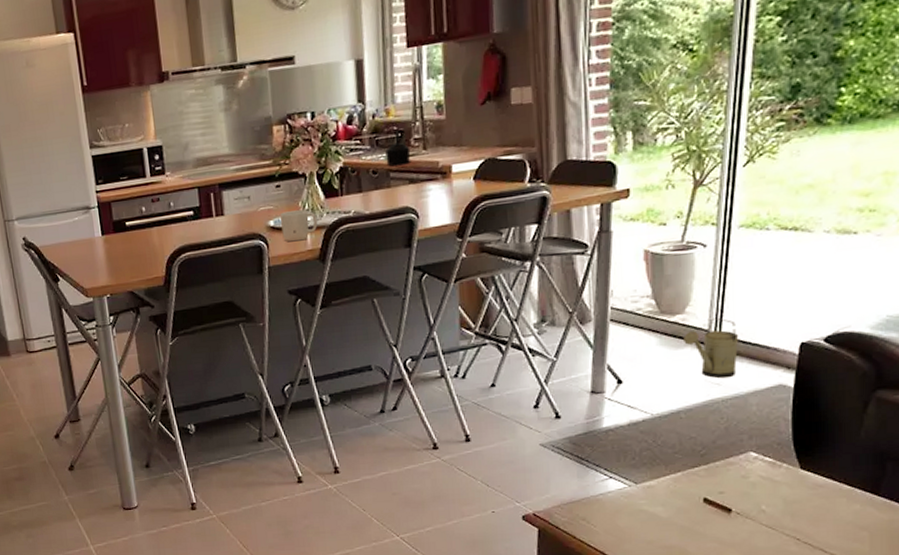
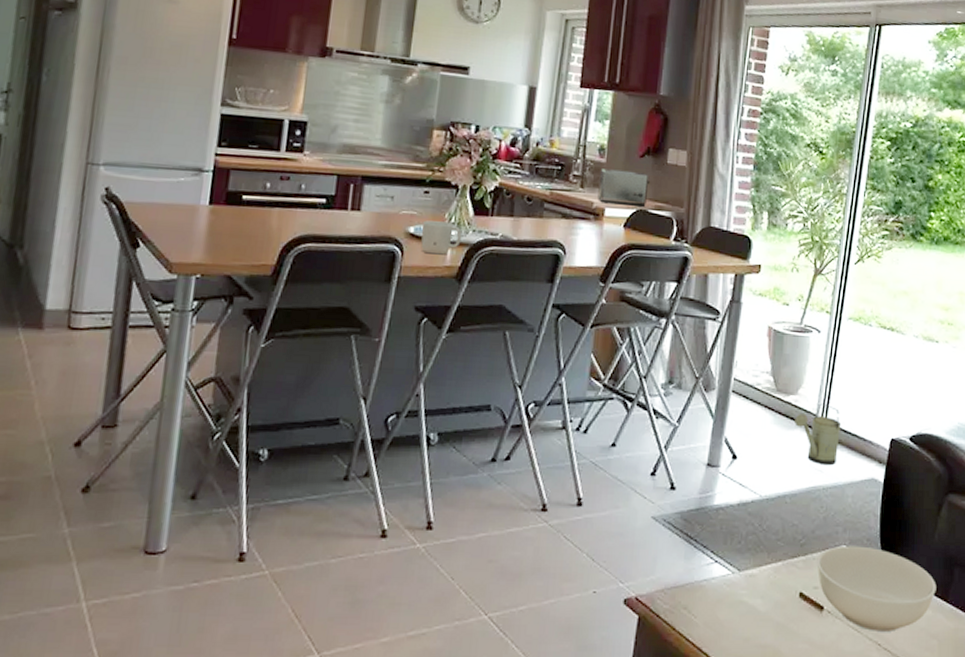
kettle: present [385,130,411,166] -> none [542,163,568,198]
toaster: none [440,119,495,161] -> present [598,168,650,208]
bowl: none [720,450,865,528] -> present [816,545,937,632]

